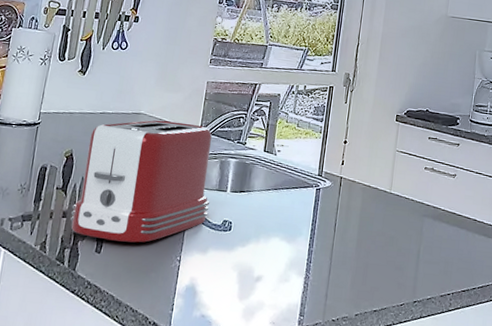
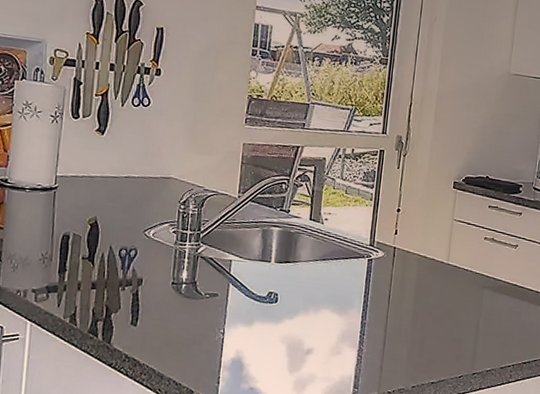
toaster: present [70,120,212,243] -> none [101,185,253,315]

